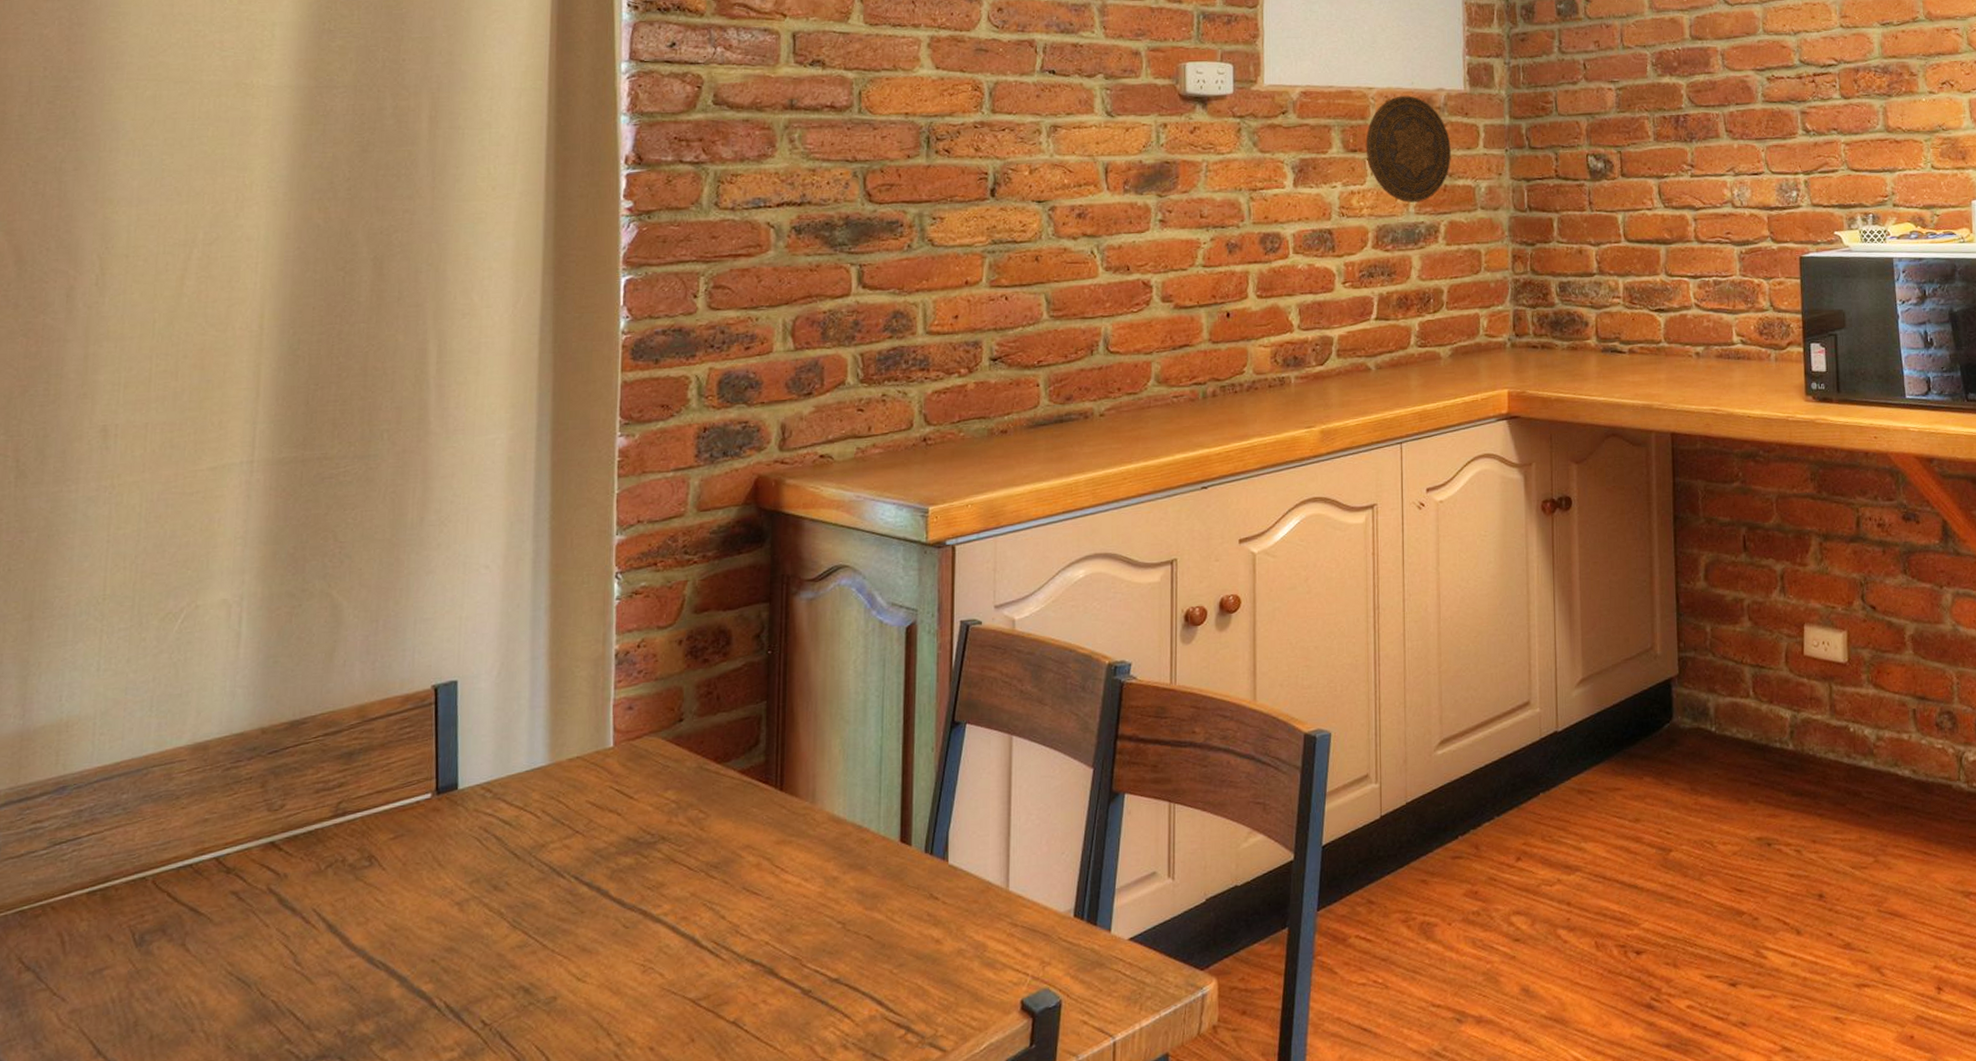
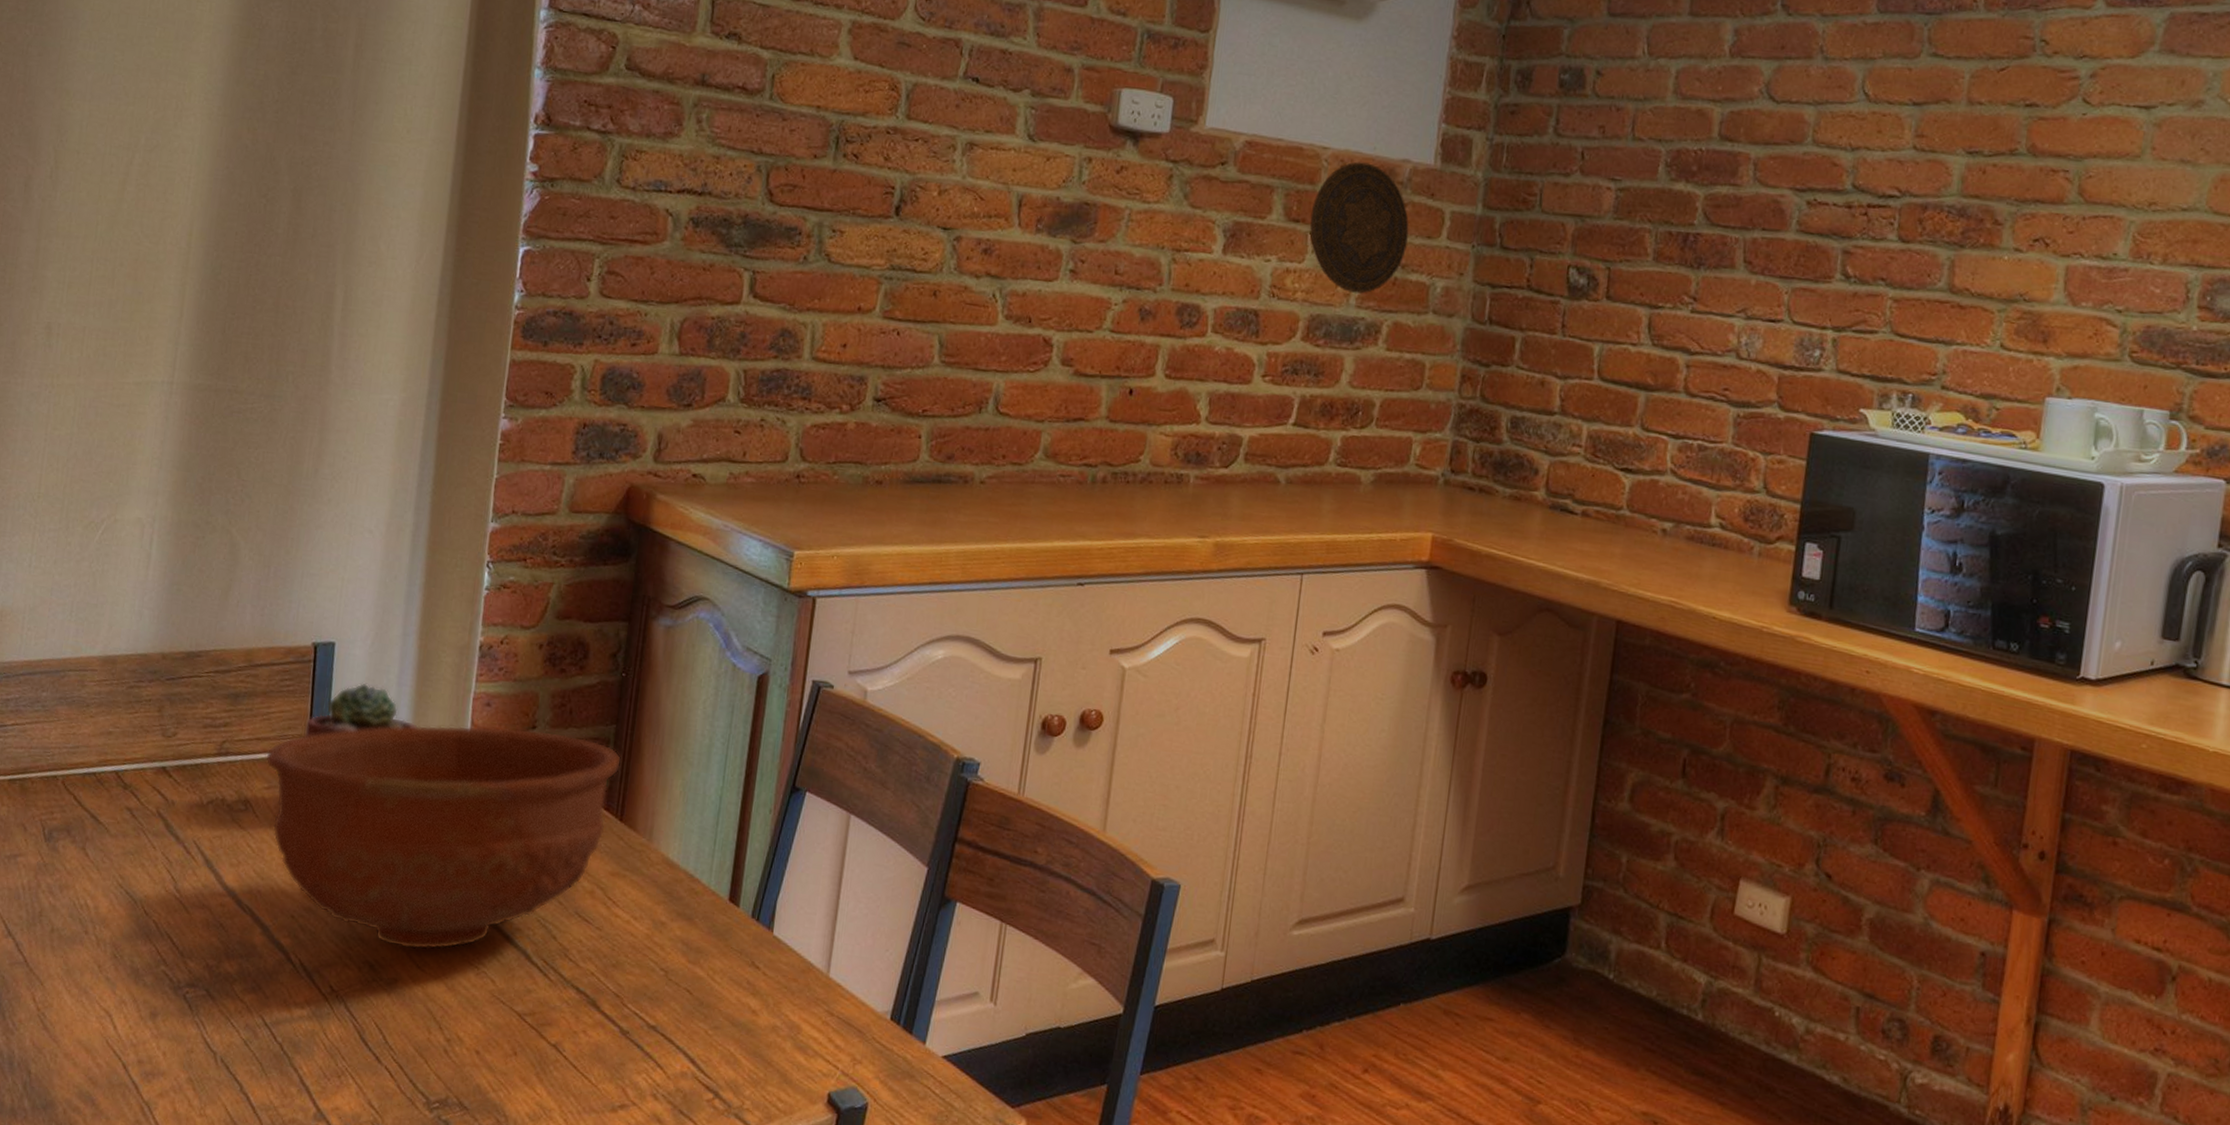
bowl: none [389,719,776,966] -> present [266,725,622,950]
potted succulent: none [430,713,557,779] -> present [304,682,419,737]

